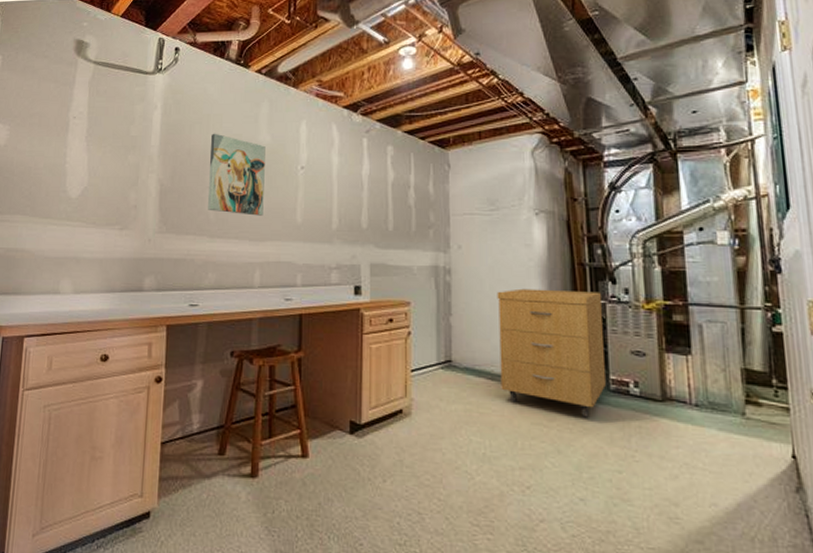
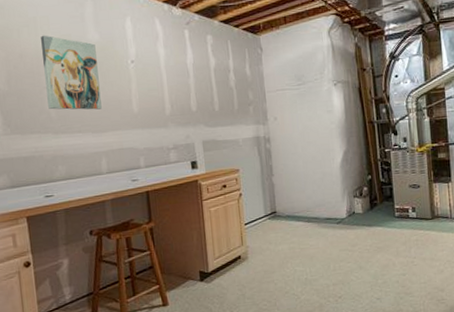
storage cabinet: present [497,288,606,418] -> none [307,142,392,240]

